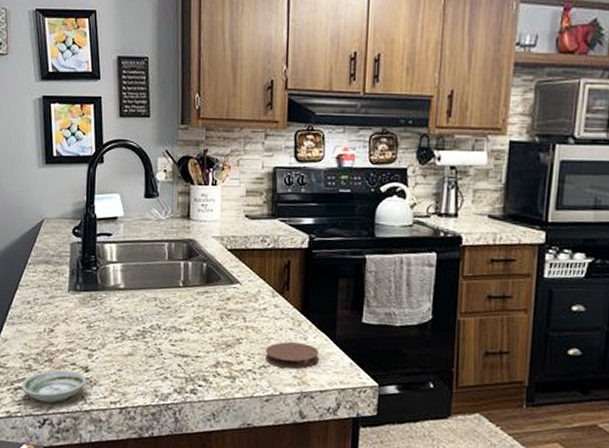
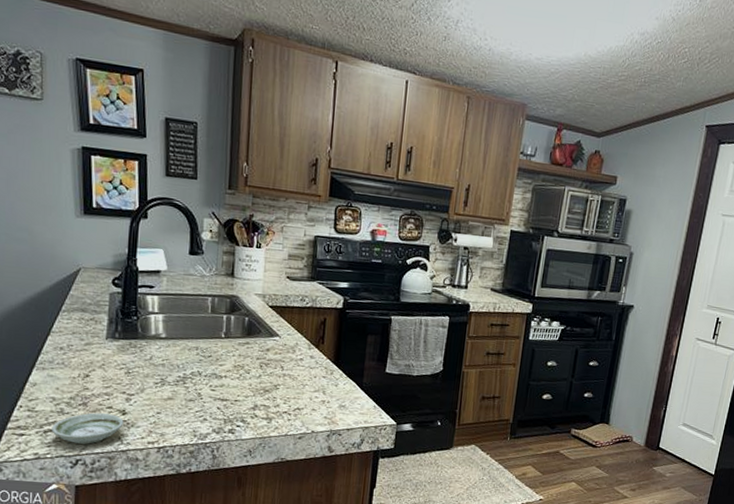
coaster: present [265,342,319,369] -> none [299,388,348,411]

